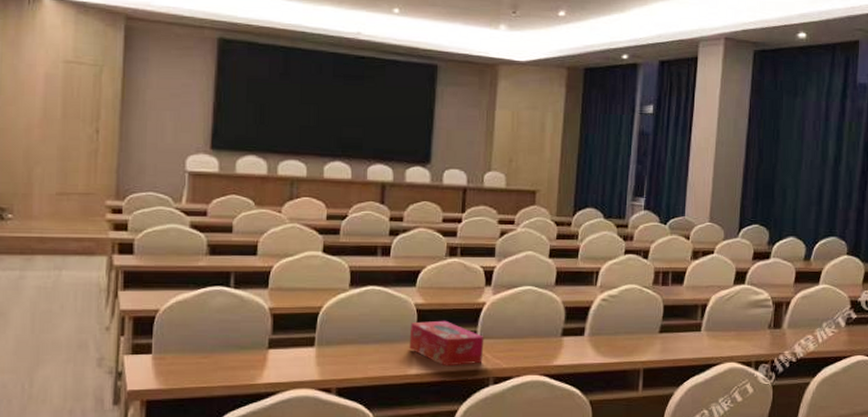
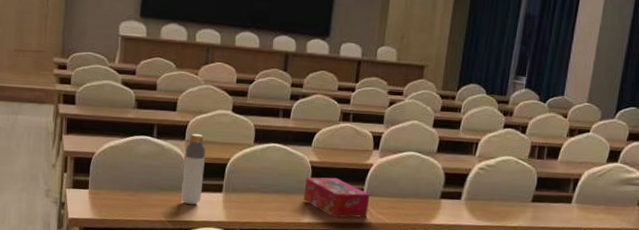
bottle: none [266,280,293,364] -> present [181,133,205,205]

